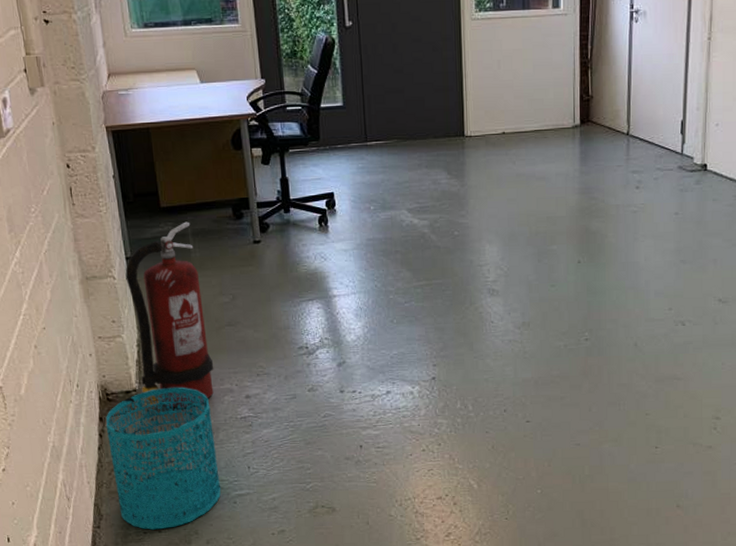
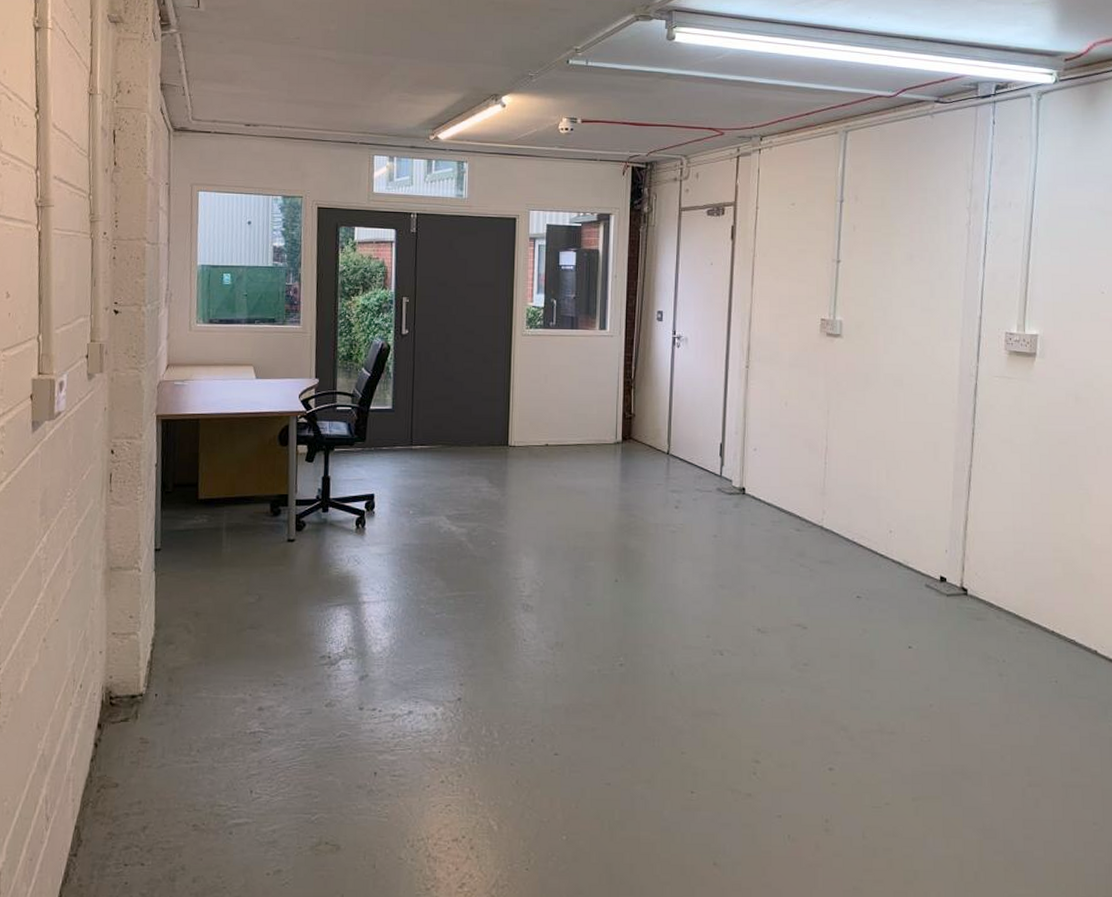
wastebasket: present [106,387,221,530] -> none [102,693,219,862]
fire extinguisher: present [125,221,214,408] -> none [148,515,229,718]

